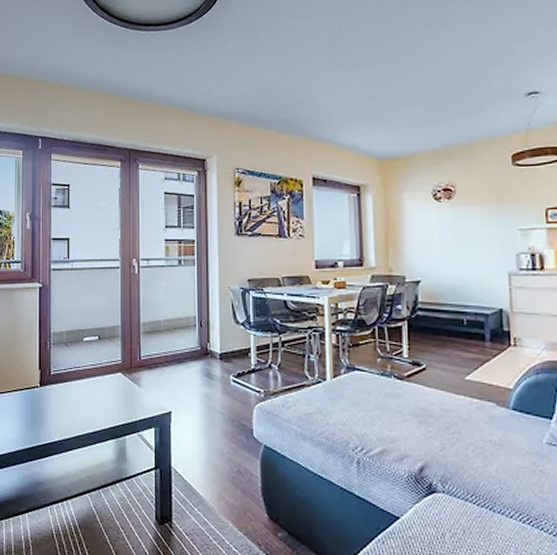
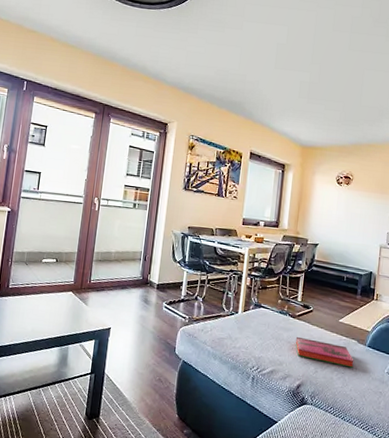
hardback book: none [408,403,496,440] -> present [295,336,354,368]

